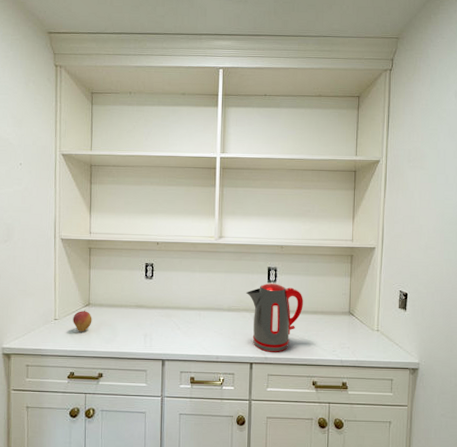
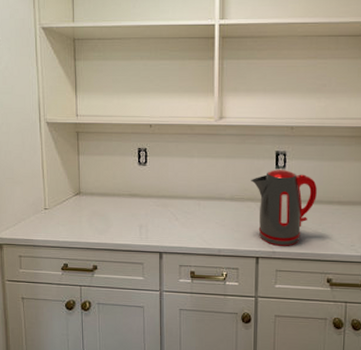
fruit: present [73,310,92,332] -> none [63,199,84,223]

